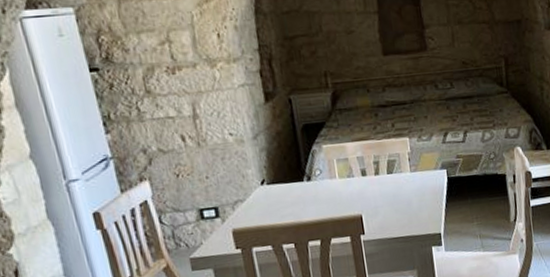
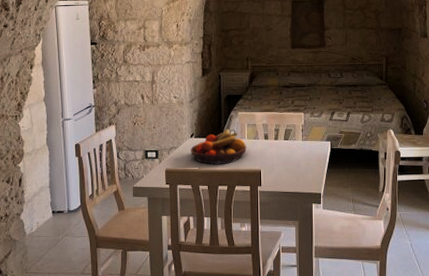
fruit bowl: none [263,168,340,217] -> present [191,129,247,165]

